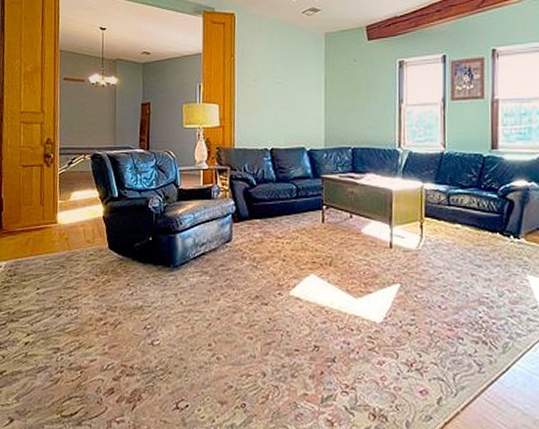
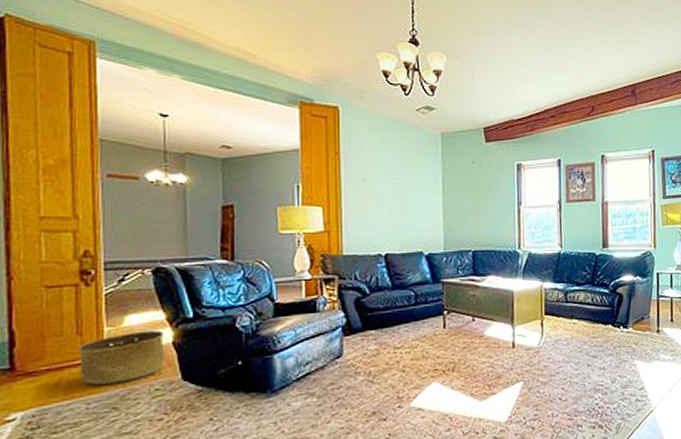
basket: none [41,205,98,246] -> present [78,330,165,385]

